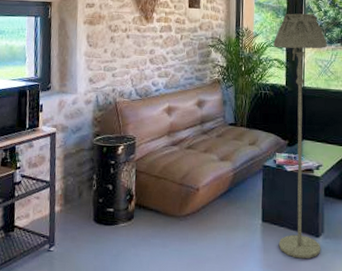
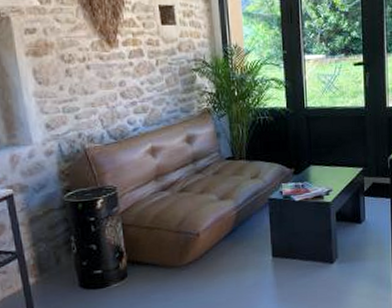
floor lamp: present [273,13,327,259] -> none [268,22,336,288]

